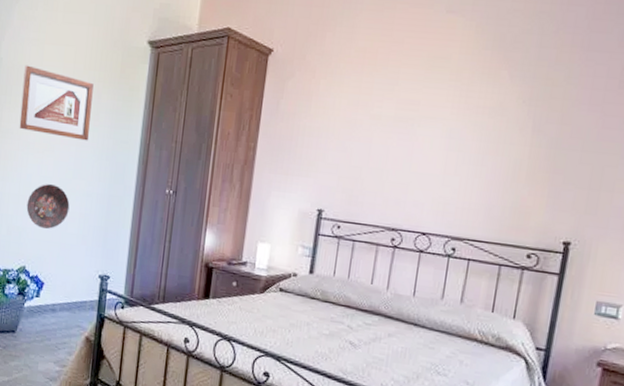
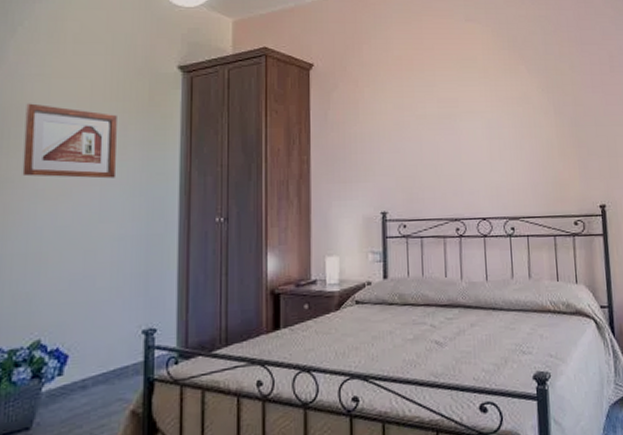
decorative plate: present [26,184,70,229] -> none [37,234,97,288]

